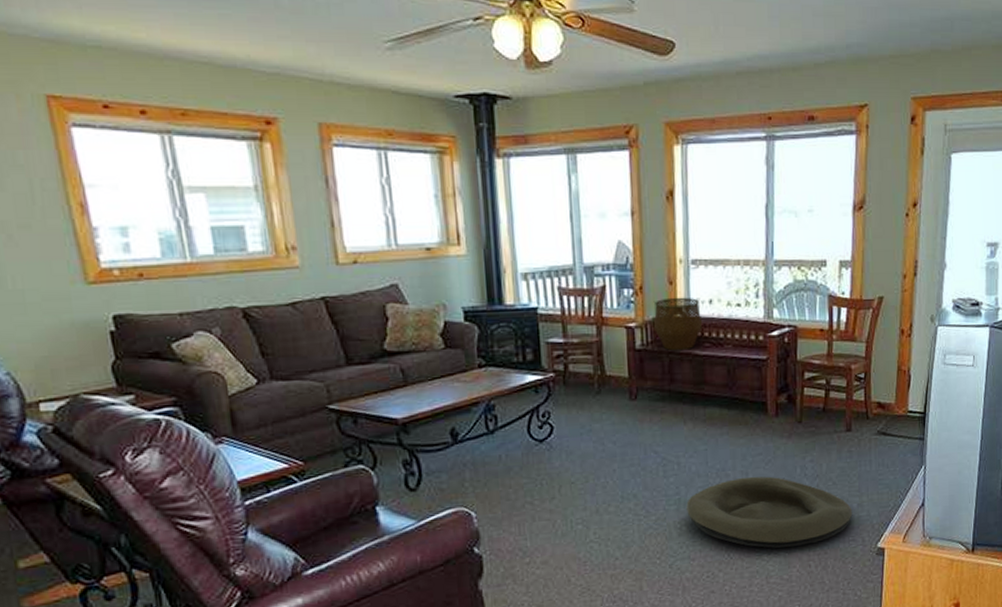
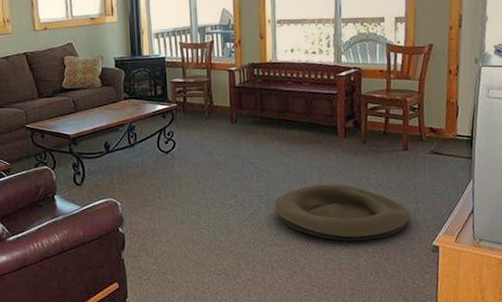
basket: present [653,297,702,351] -> none [248,47,285,88]

